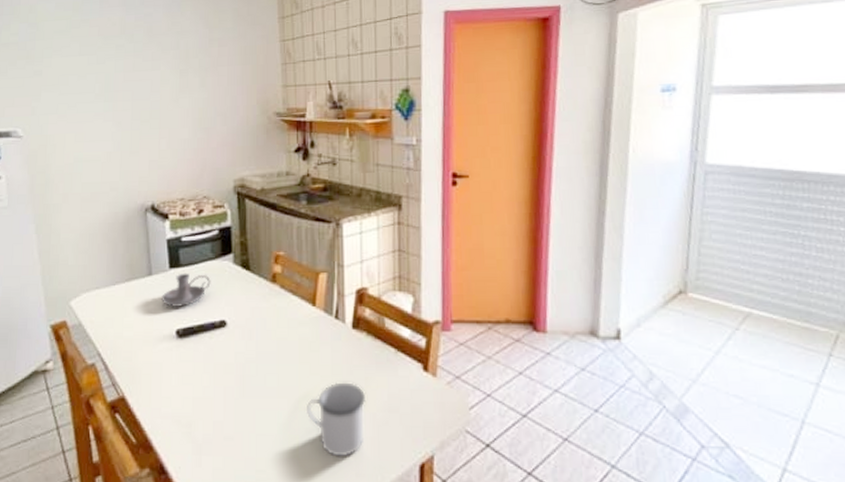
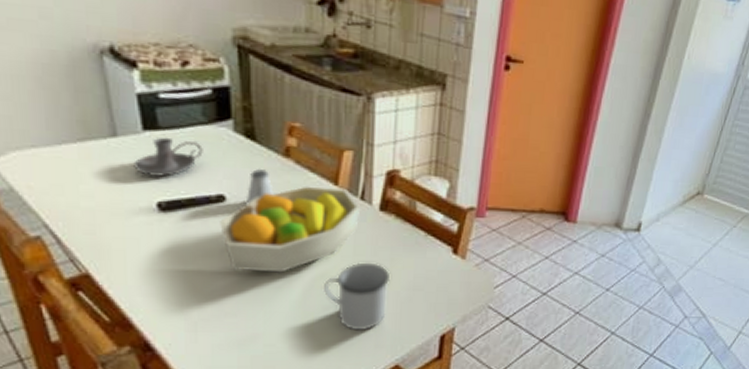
fruit bowl: none [222,308,336,394] -> present [220,186,361,273]
saltshaker: none [241,294,264,328] -> present [245,168,274,204]

